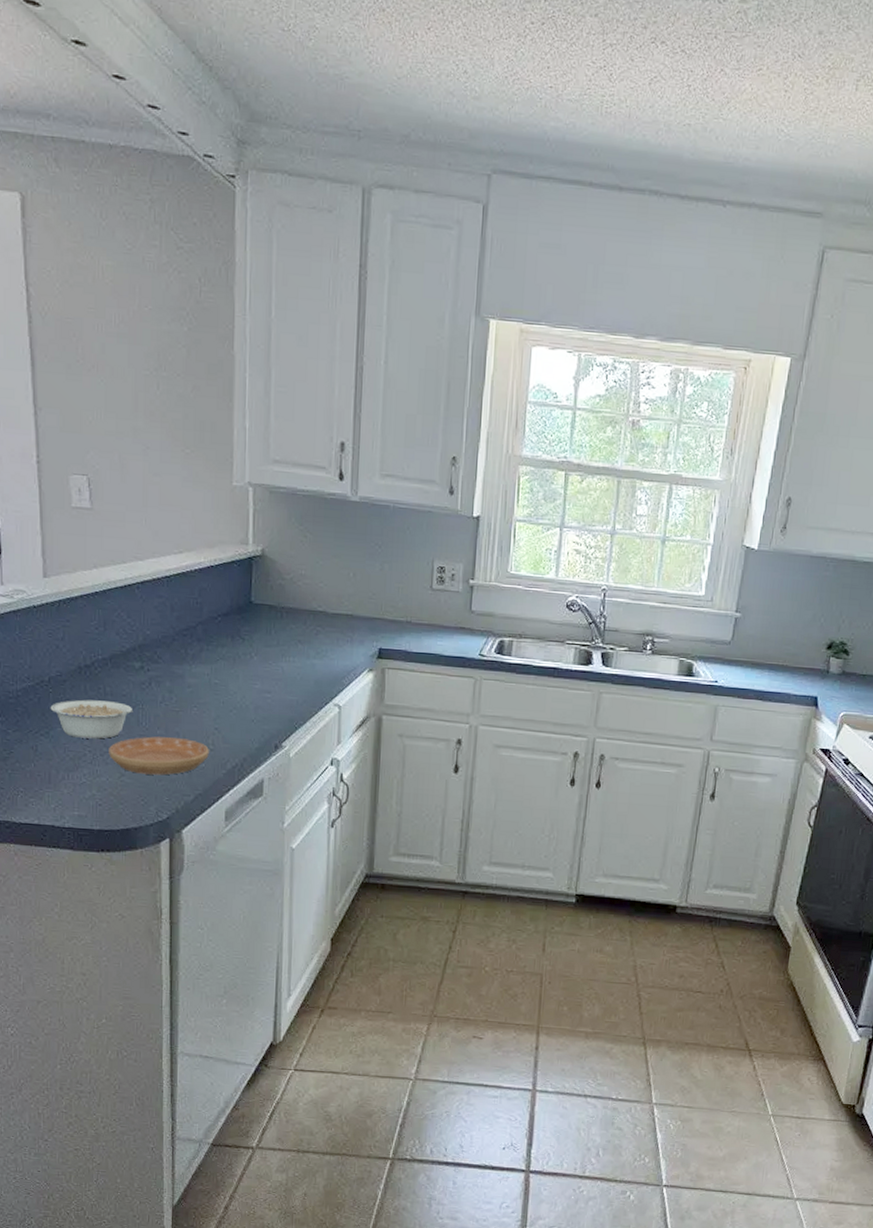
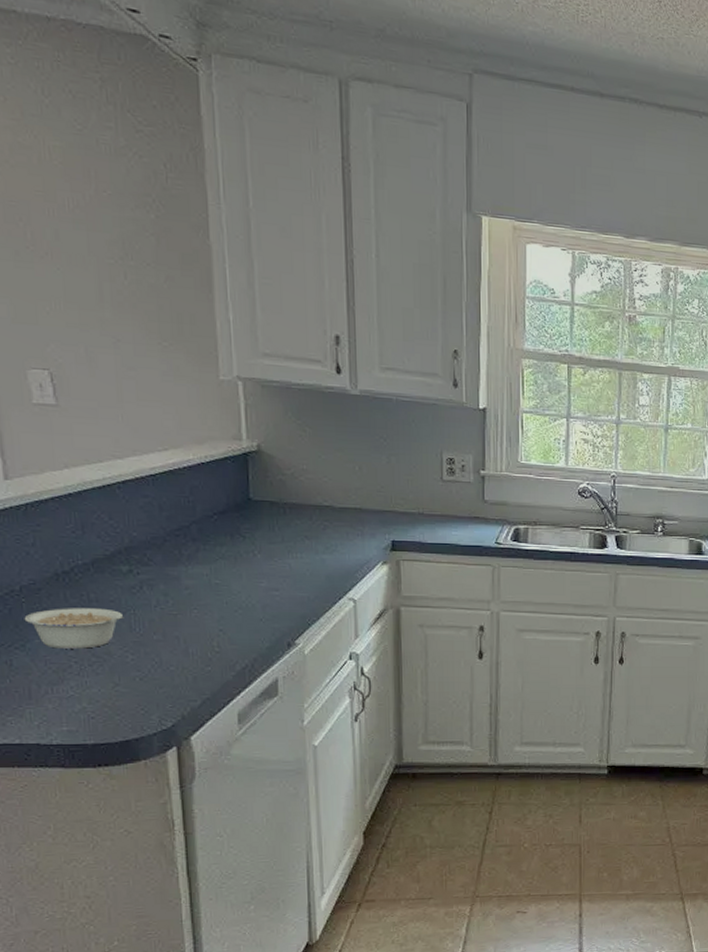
saucer: present [109,736,209,775] -> none [98,642,215,682]

